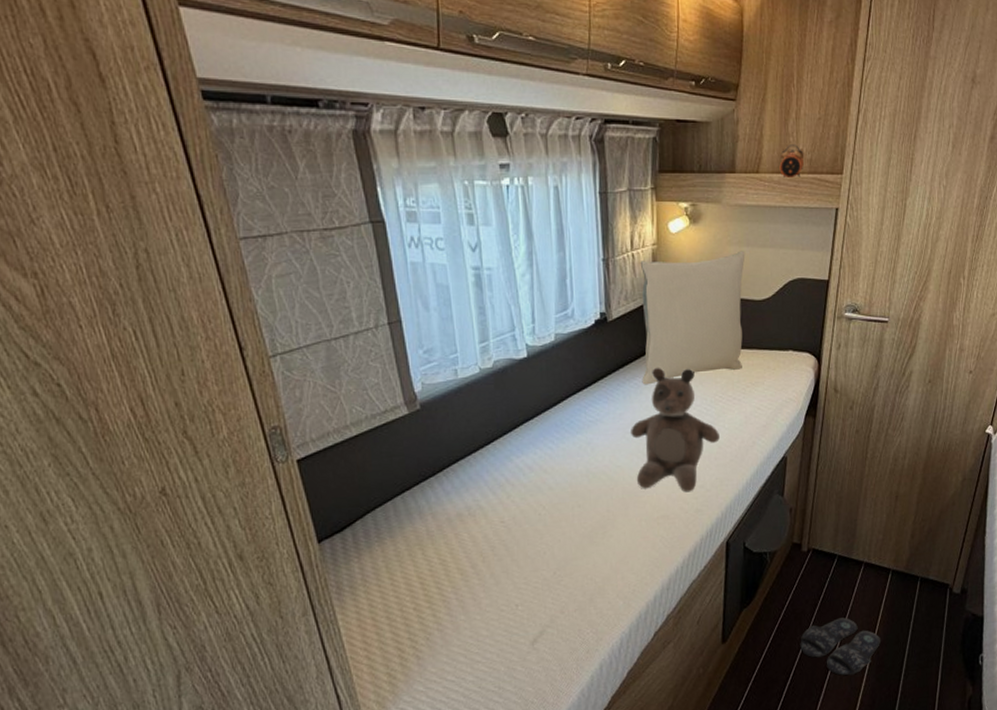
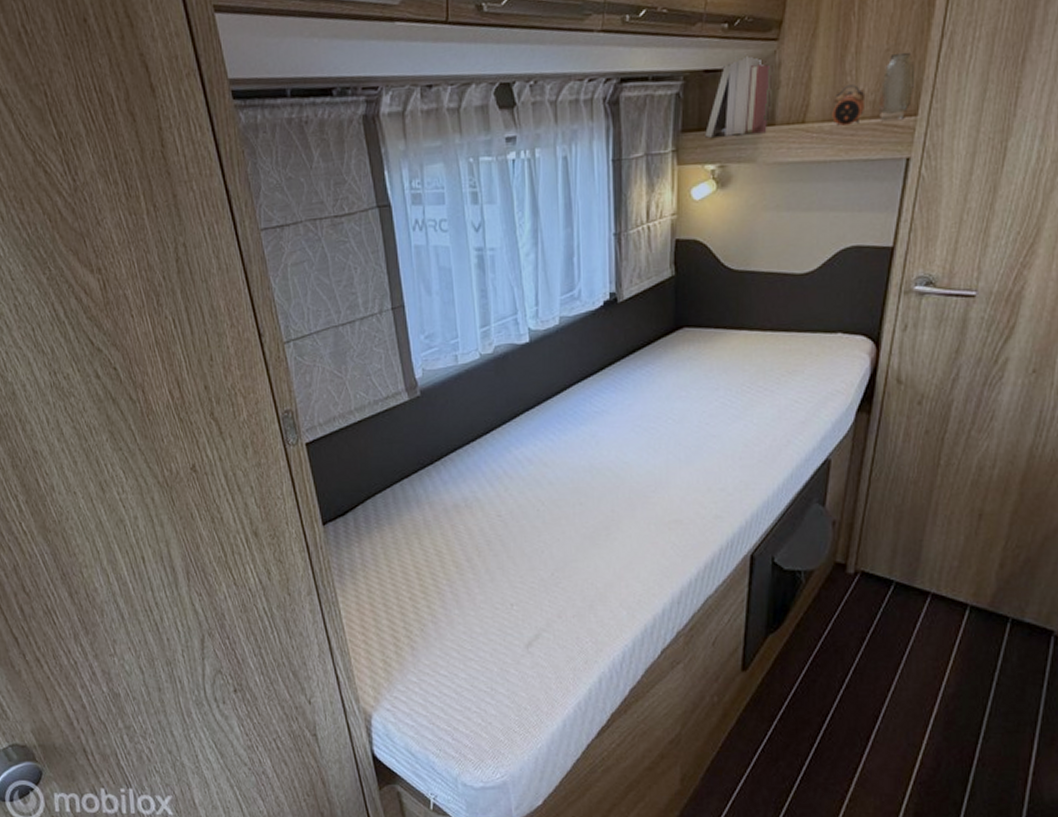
stuffed animal: present [631,367,720,493] -> none [641,352,746,495]
pillow: present [640,250,745,385] -> none [655,216,785,373]
books: none [679,109,732,179] -> present [705,53,772,138]
slippers: present [800,617,880,676] -> none [841,658,951,729]
vase: none [814,123,839,177] -> present [879,53,914,122]

